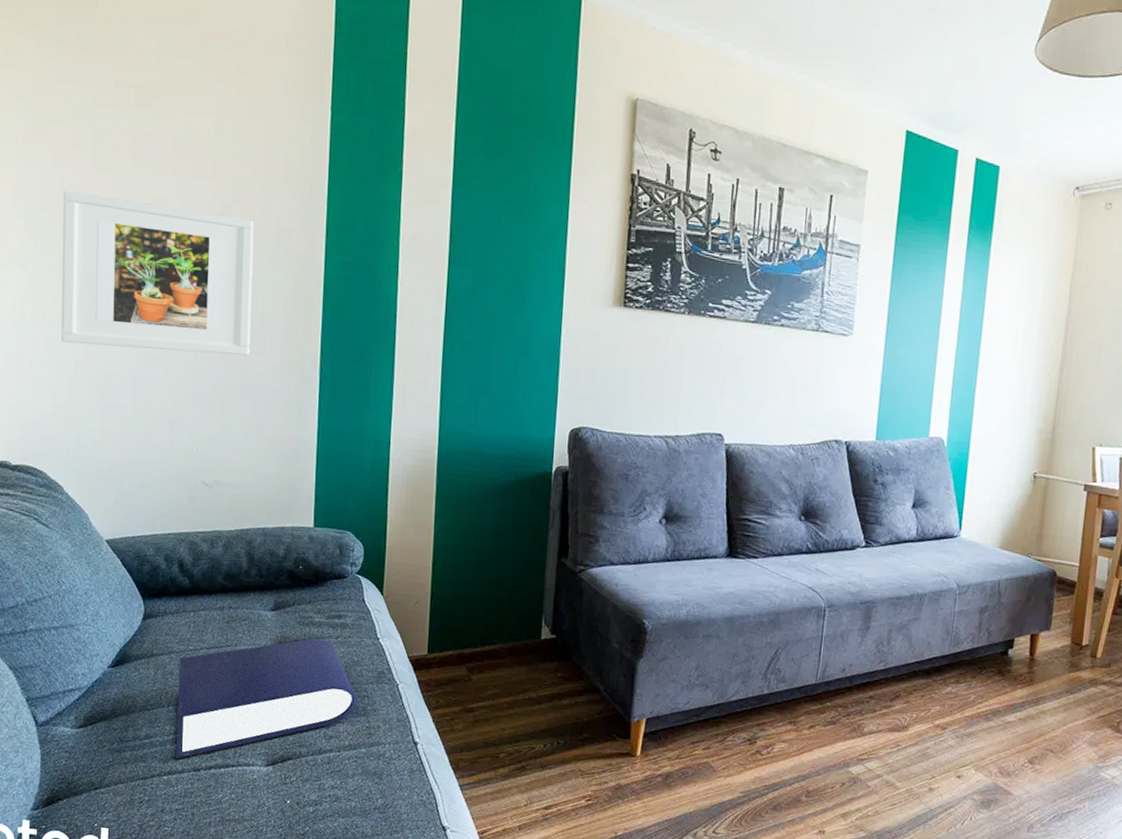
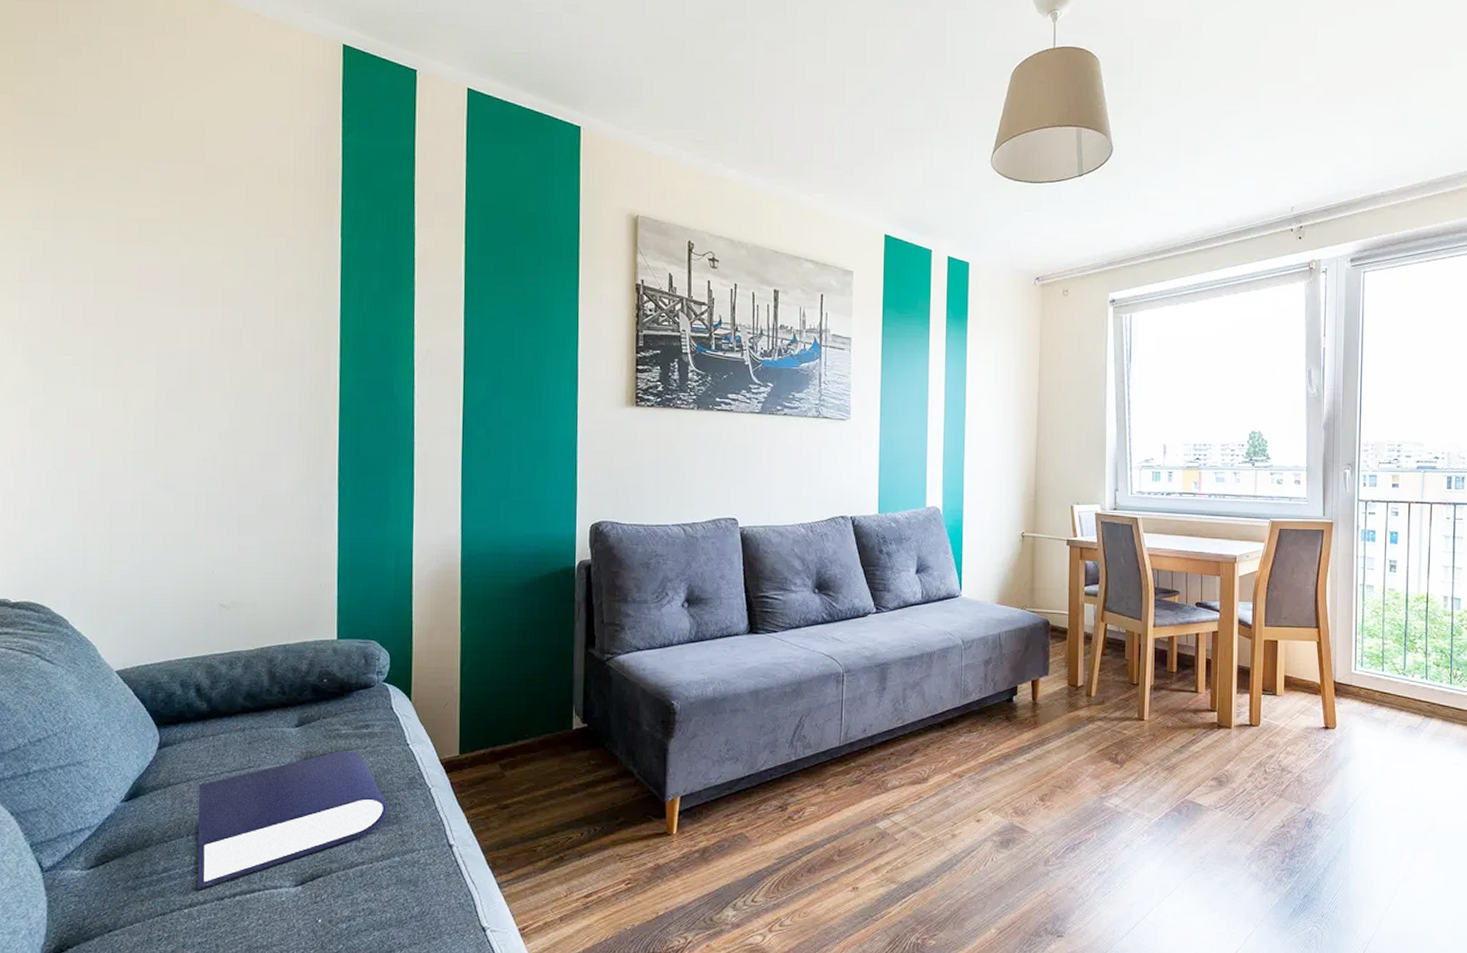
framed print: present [61,190,254,356] -> none [63,325,267,476]

